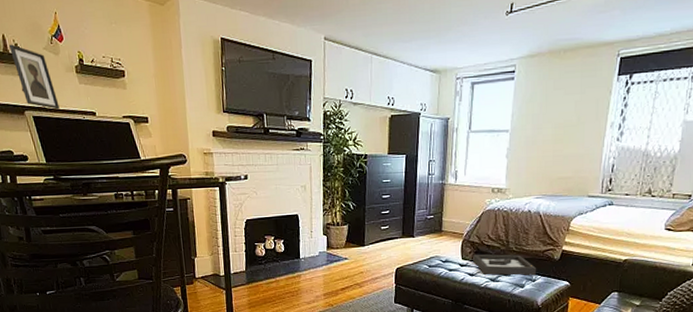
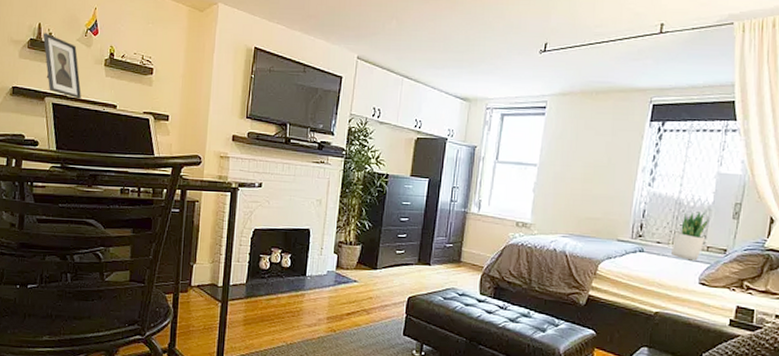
decorative tray: present [473,254,537,276] -> none [492,290,561,321]
planter: none [639,161,676,209] -> present [672,212,710,261]

